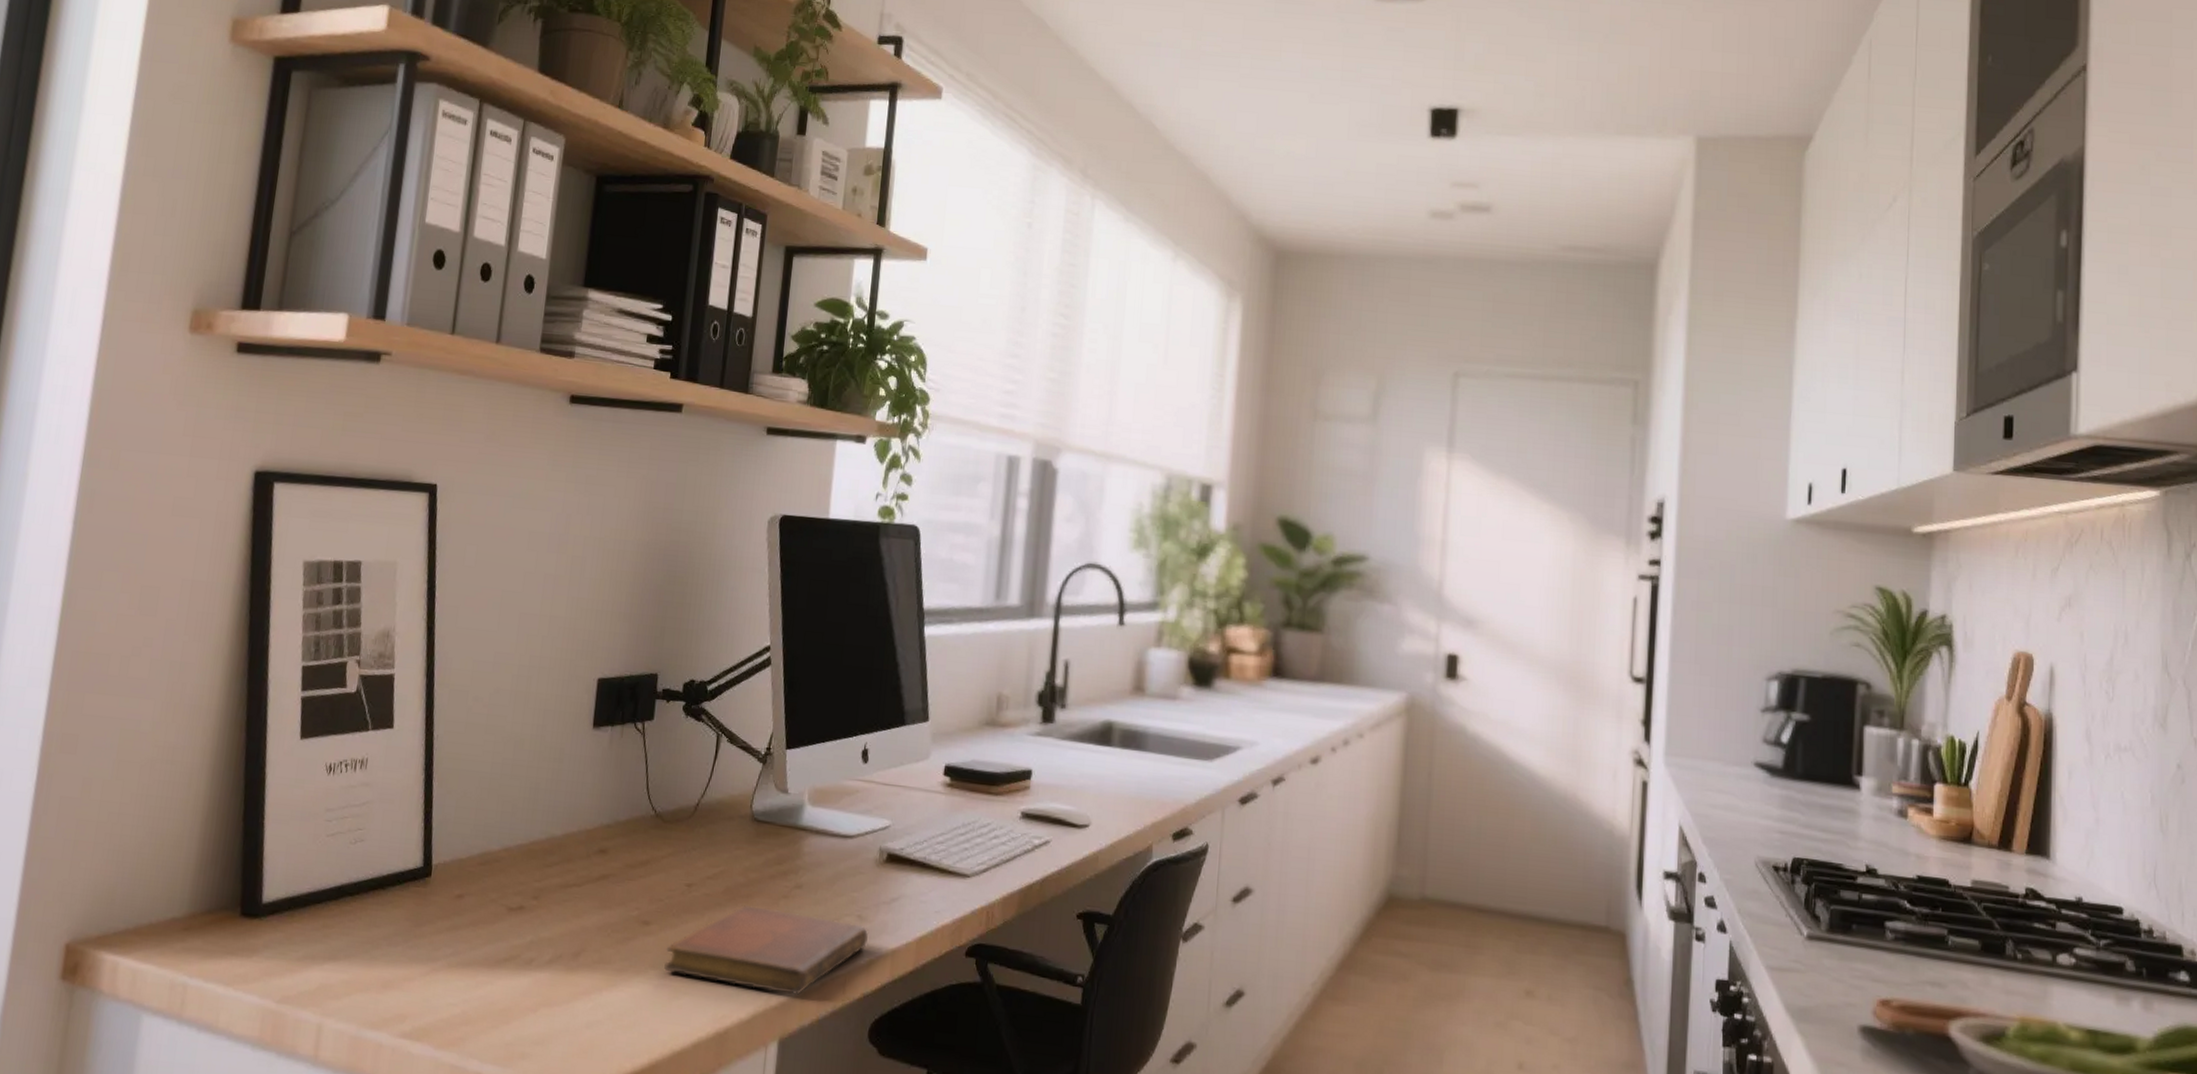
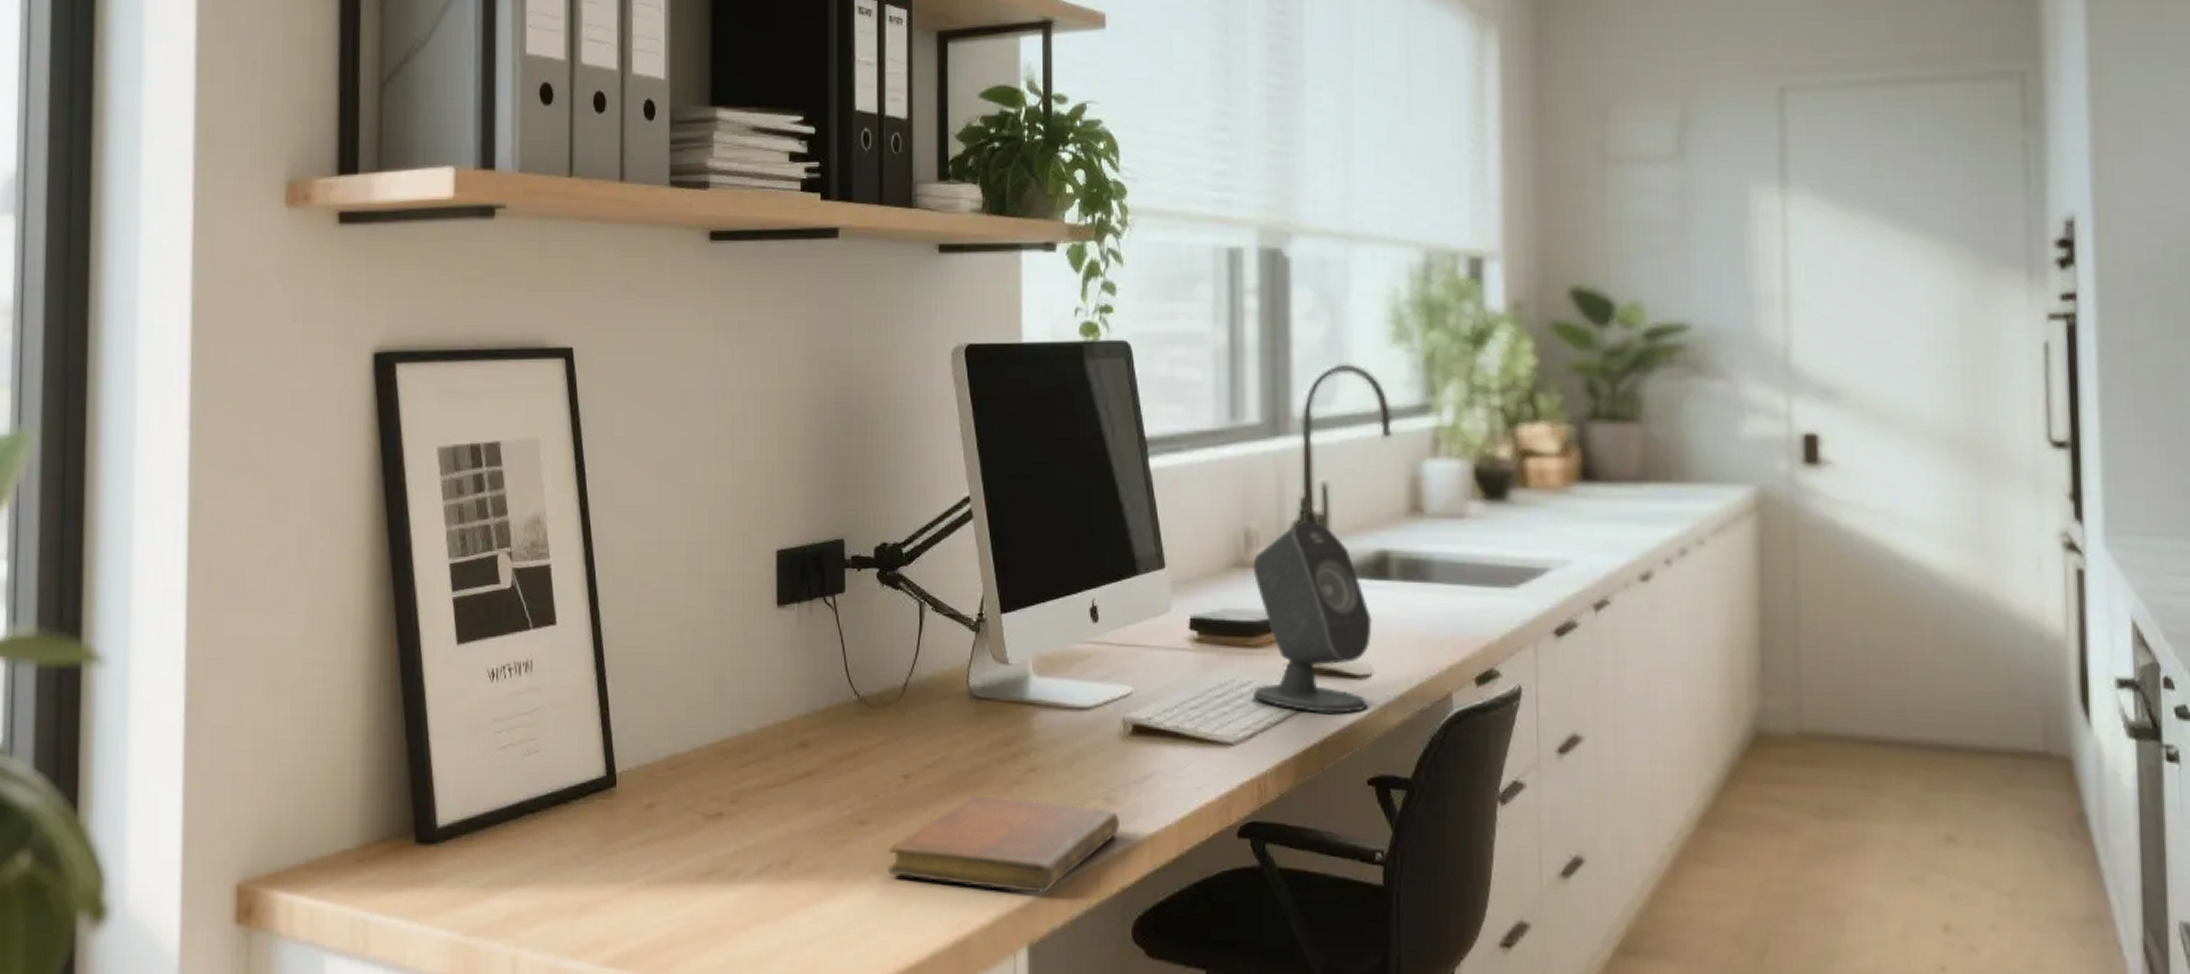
speaker: none [989,691,1094,857] -> present [1251,521,1372,714]

